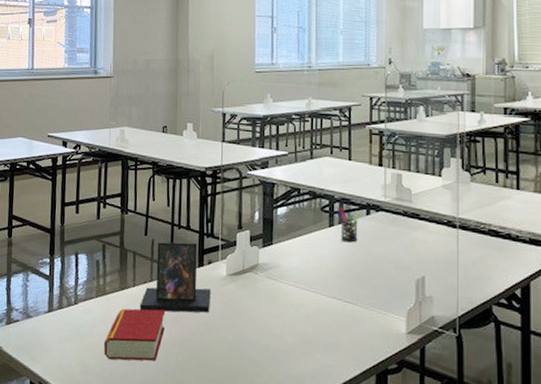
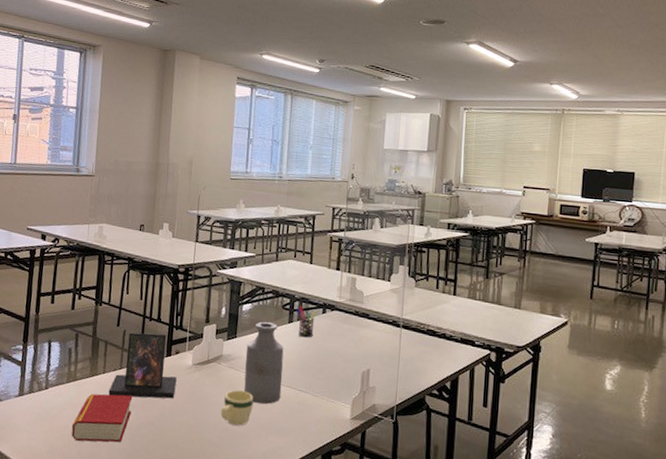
mug: none [260,302,296,342] -> present [220,390,254,426]
bottle: none [283,226,327,317] -> present [243,322,284,404]

